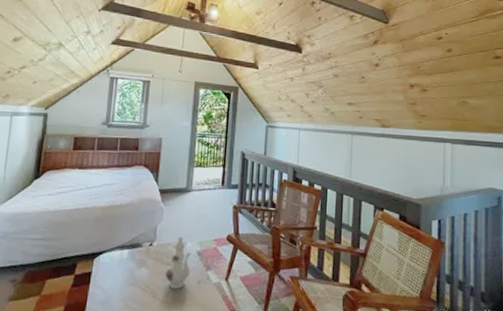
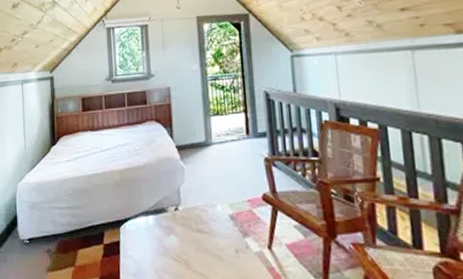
ewer: present [165,236,191,289] -> none [196,198,226,259]

